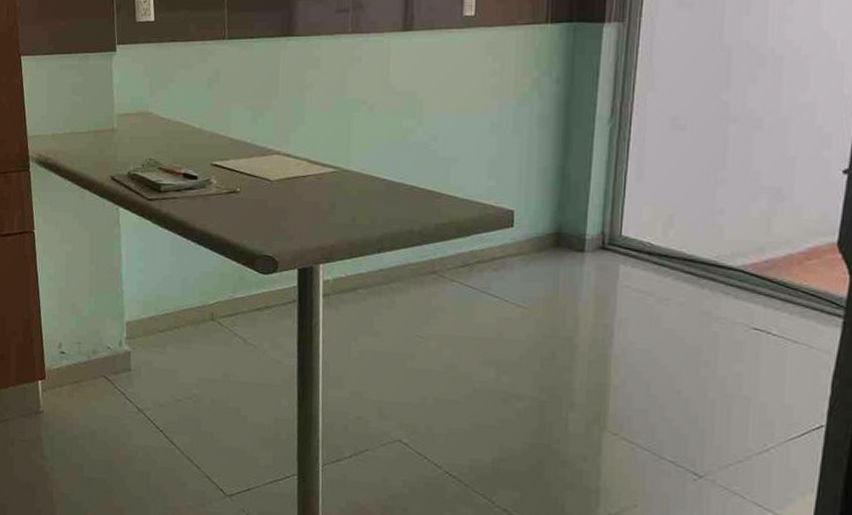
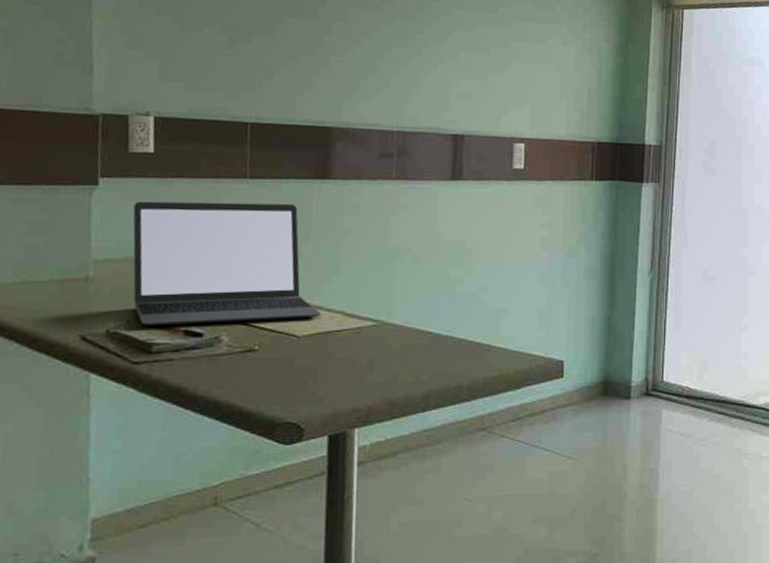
laptop: none [142,60,290,170] -> present [133,201,322,326]

